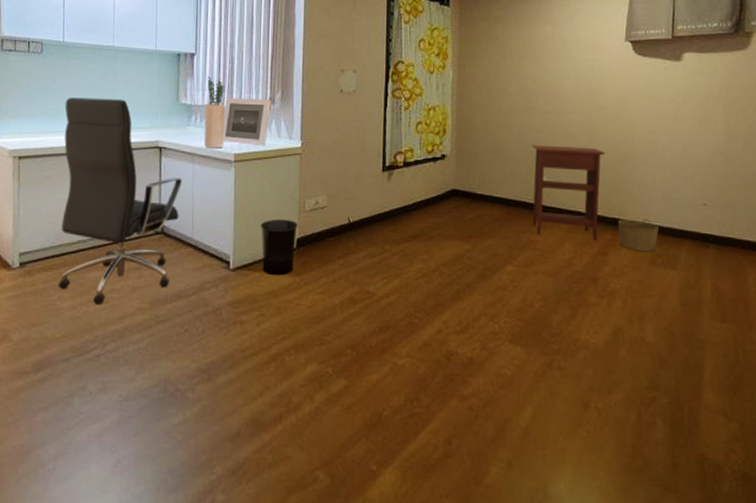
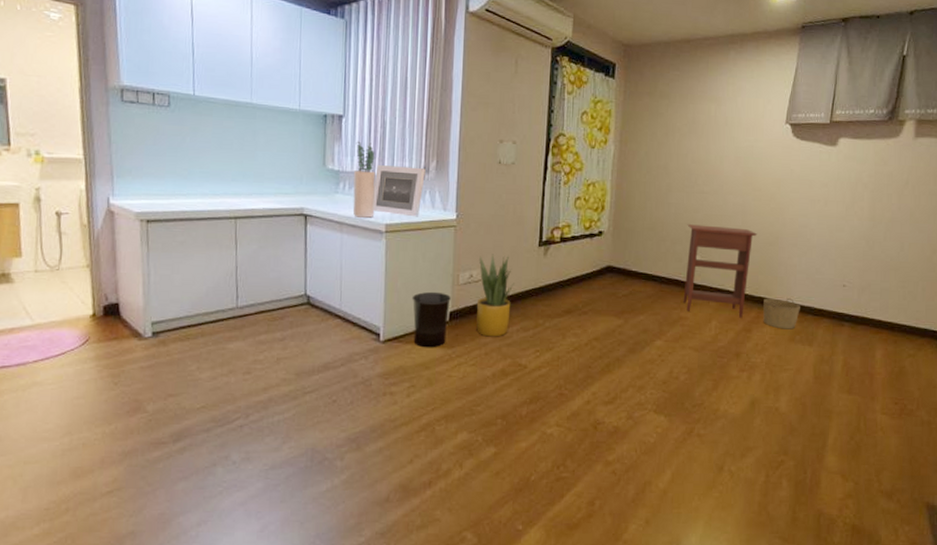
office chair: present [58,97,182,304] -> none [196,158,329,375]
planter: none [322,180,359,264] -> present [476,254,514,337]

